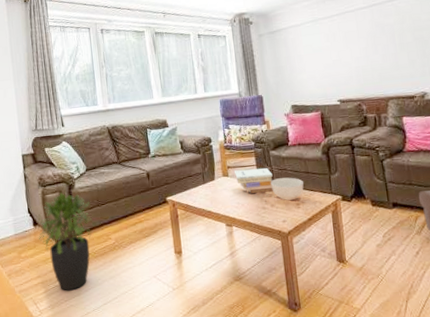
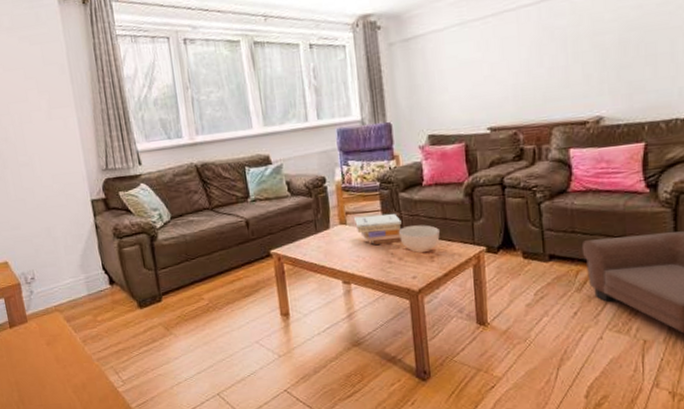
potted plant: present [38,192,92,291] -> none [116,244,181,359]

